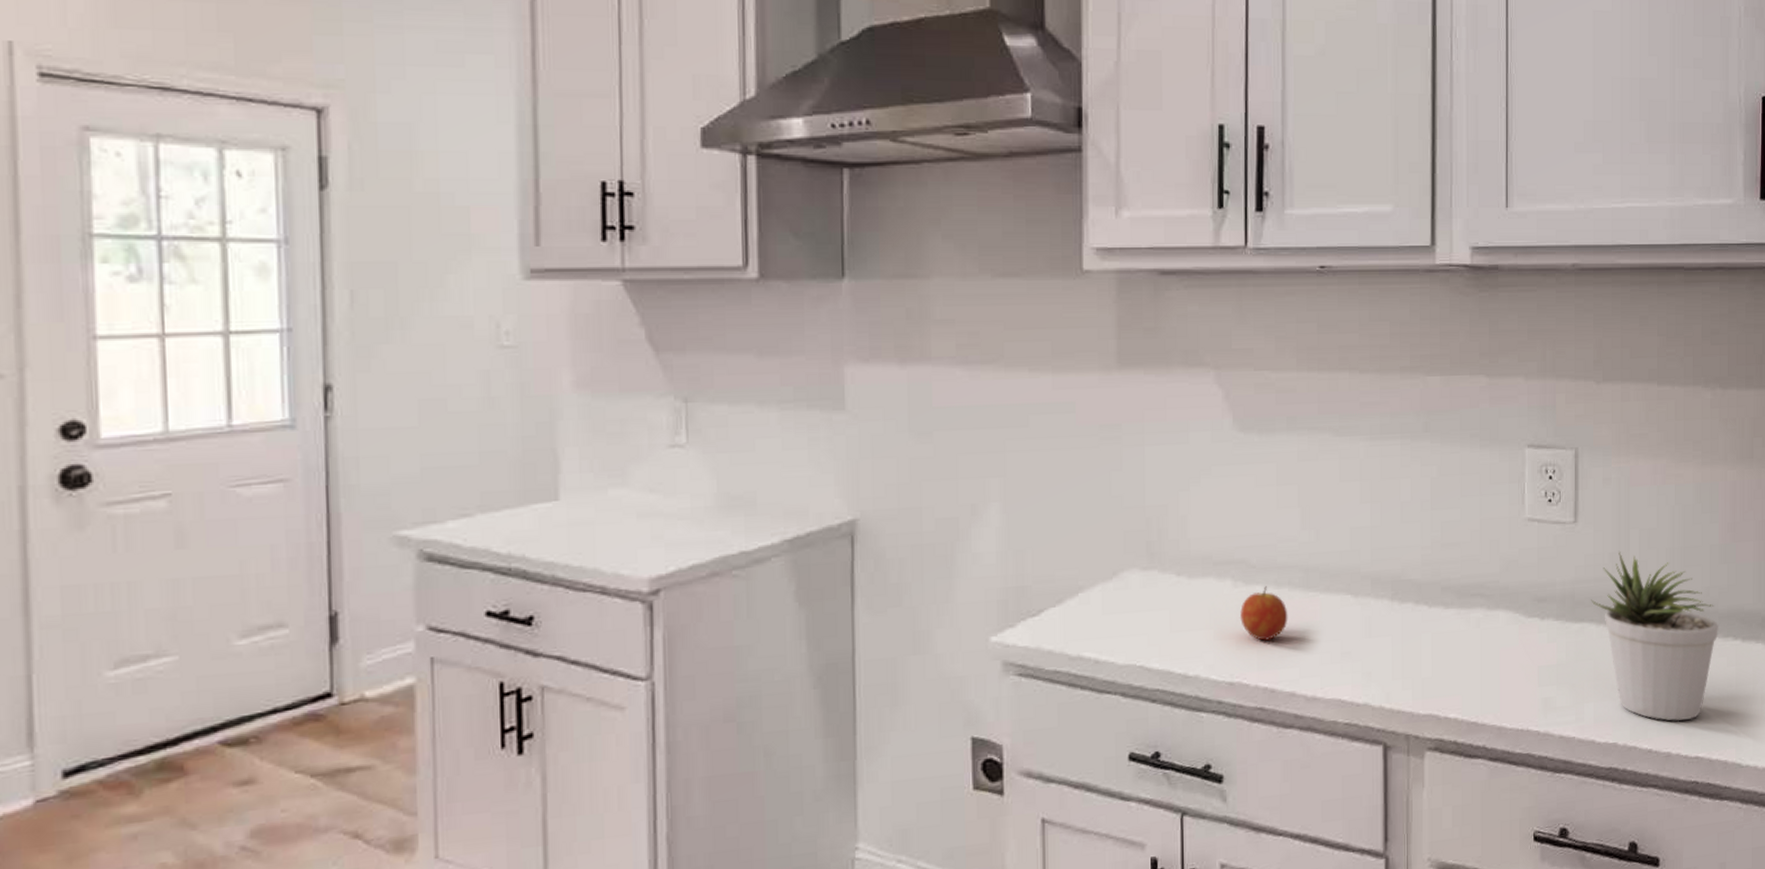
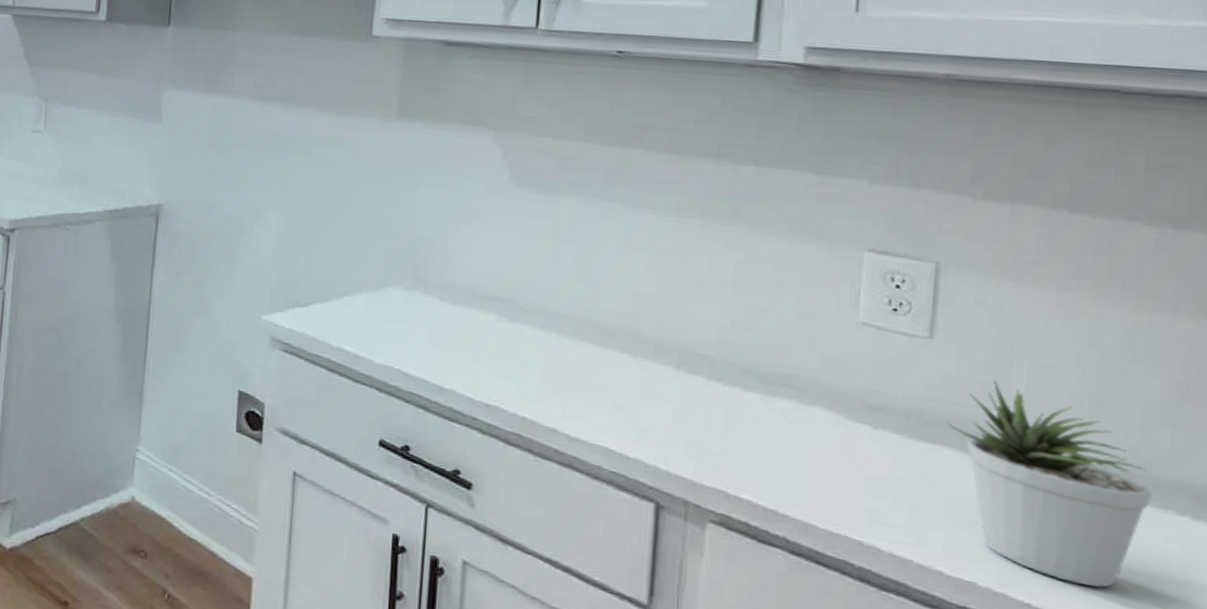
fruit: present [1240,586,1288,641] -> none [502,327,555,377]

